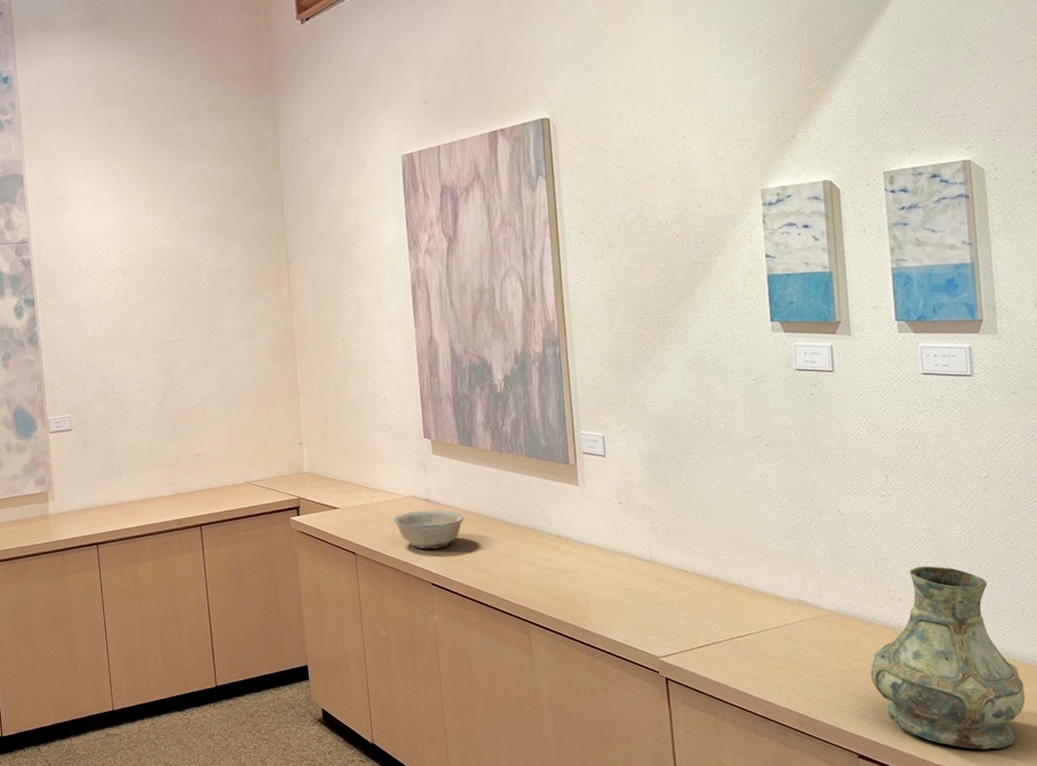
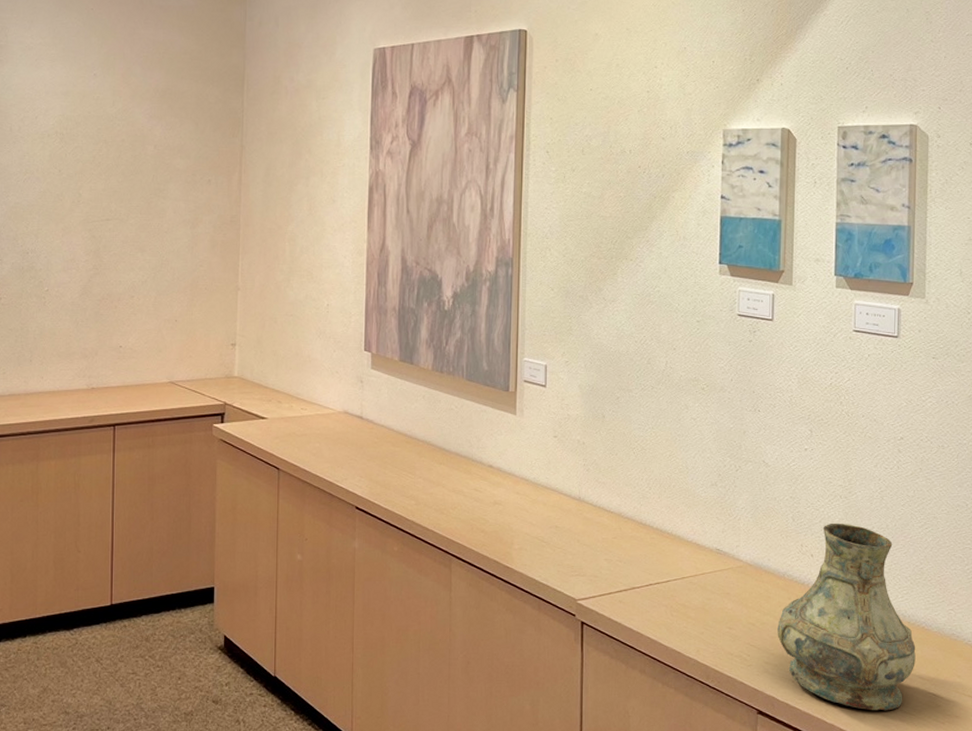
ceramic bowl: present [393,510,465,549] -> none [323,428,397,470]

